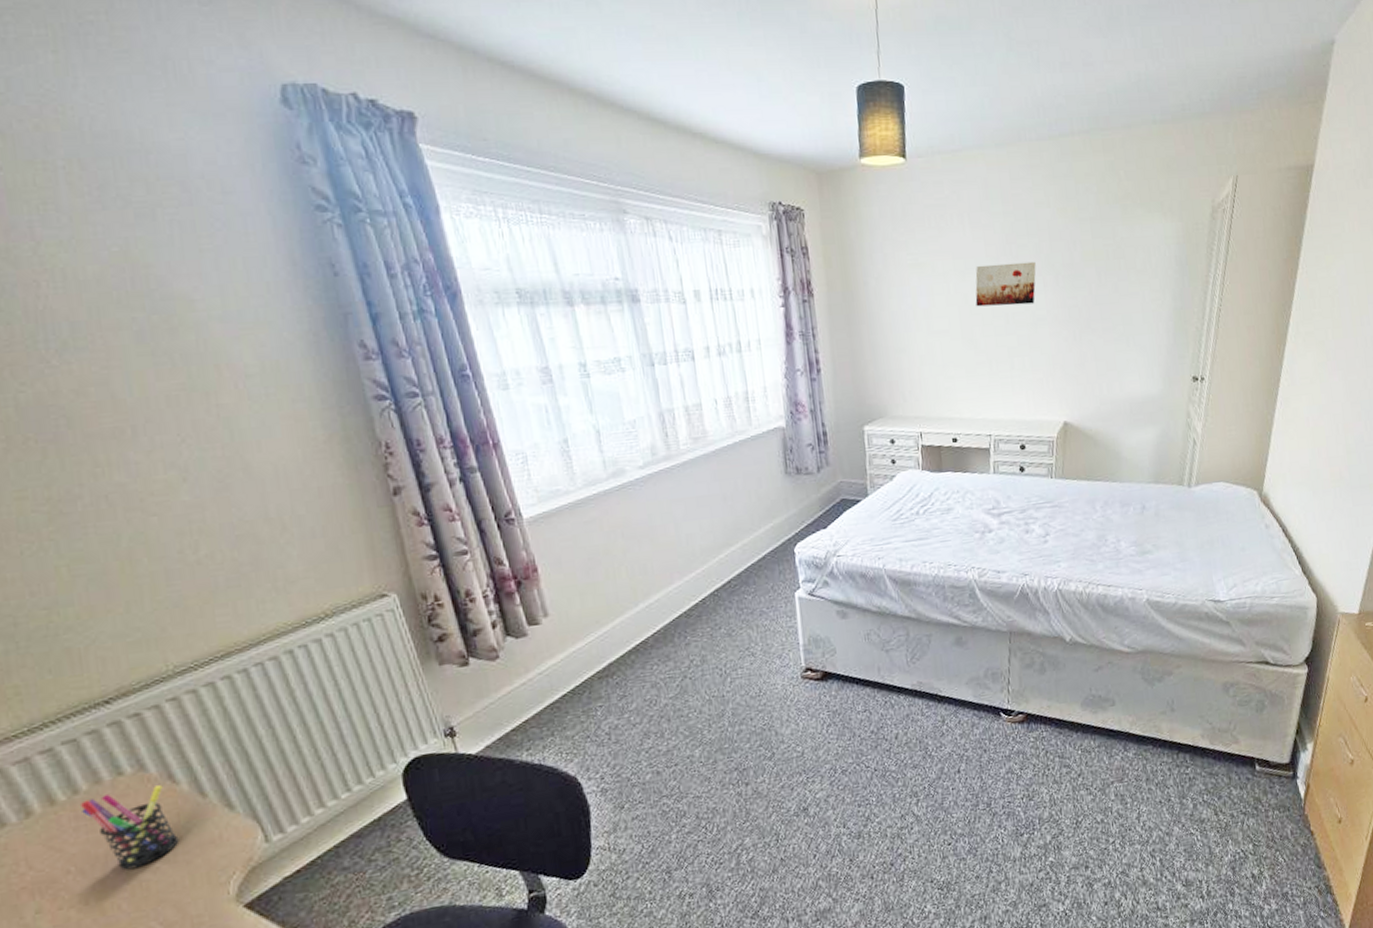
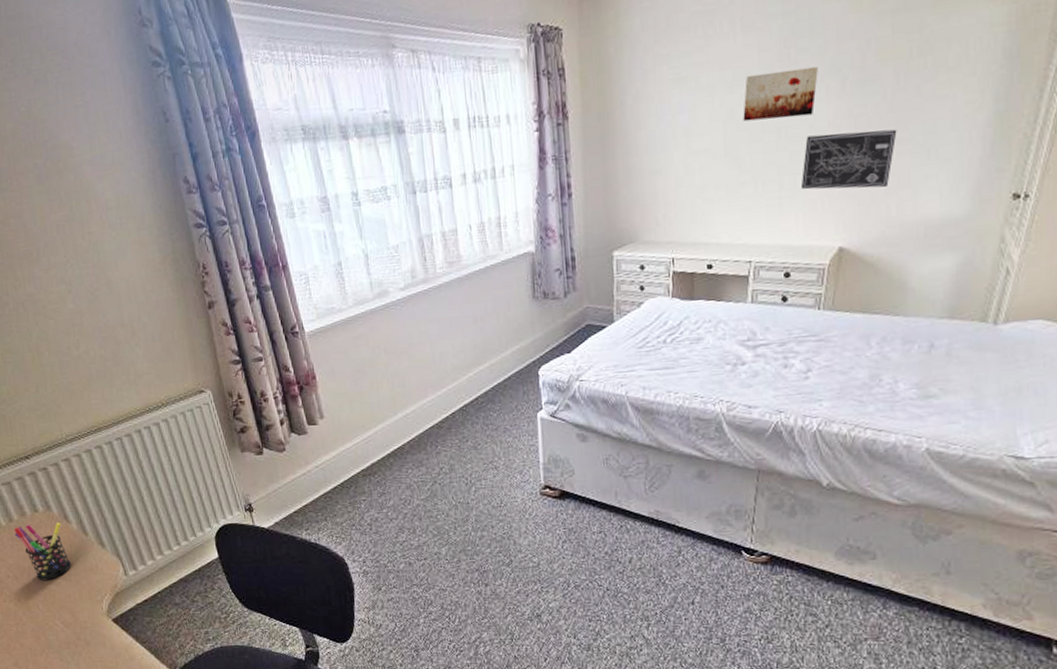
wall art: none [1028,319,1103,370] -> present [800,129,897,190]

